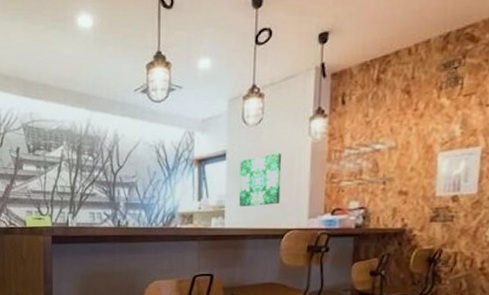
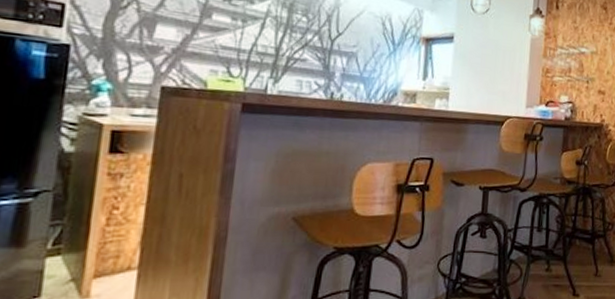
wall art: present [239,153,282,207] -> none [463,43,505,92]

